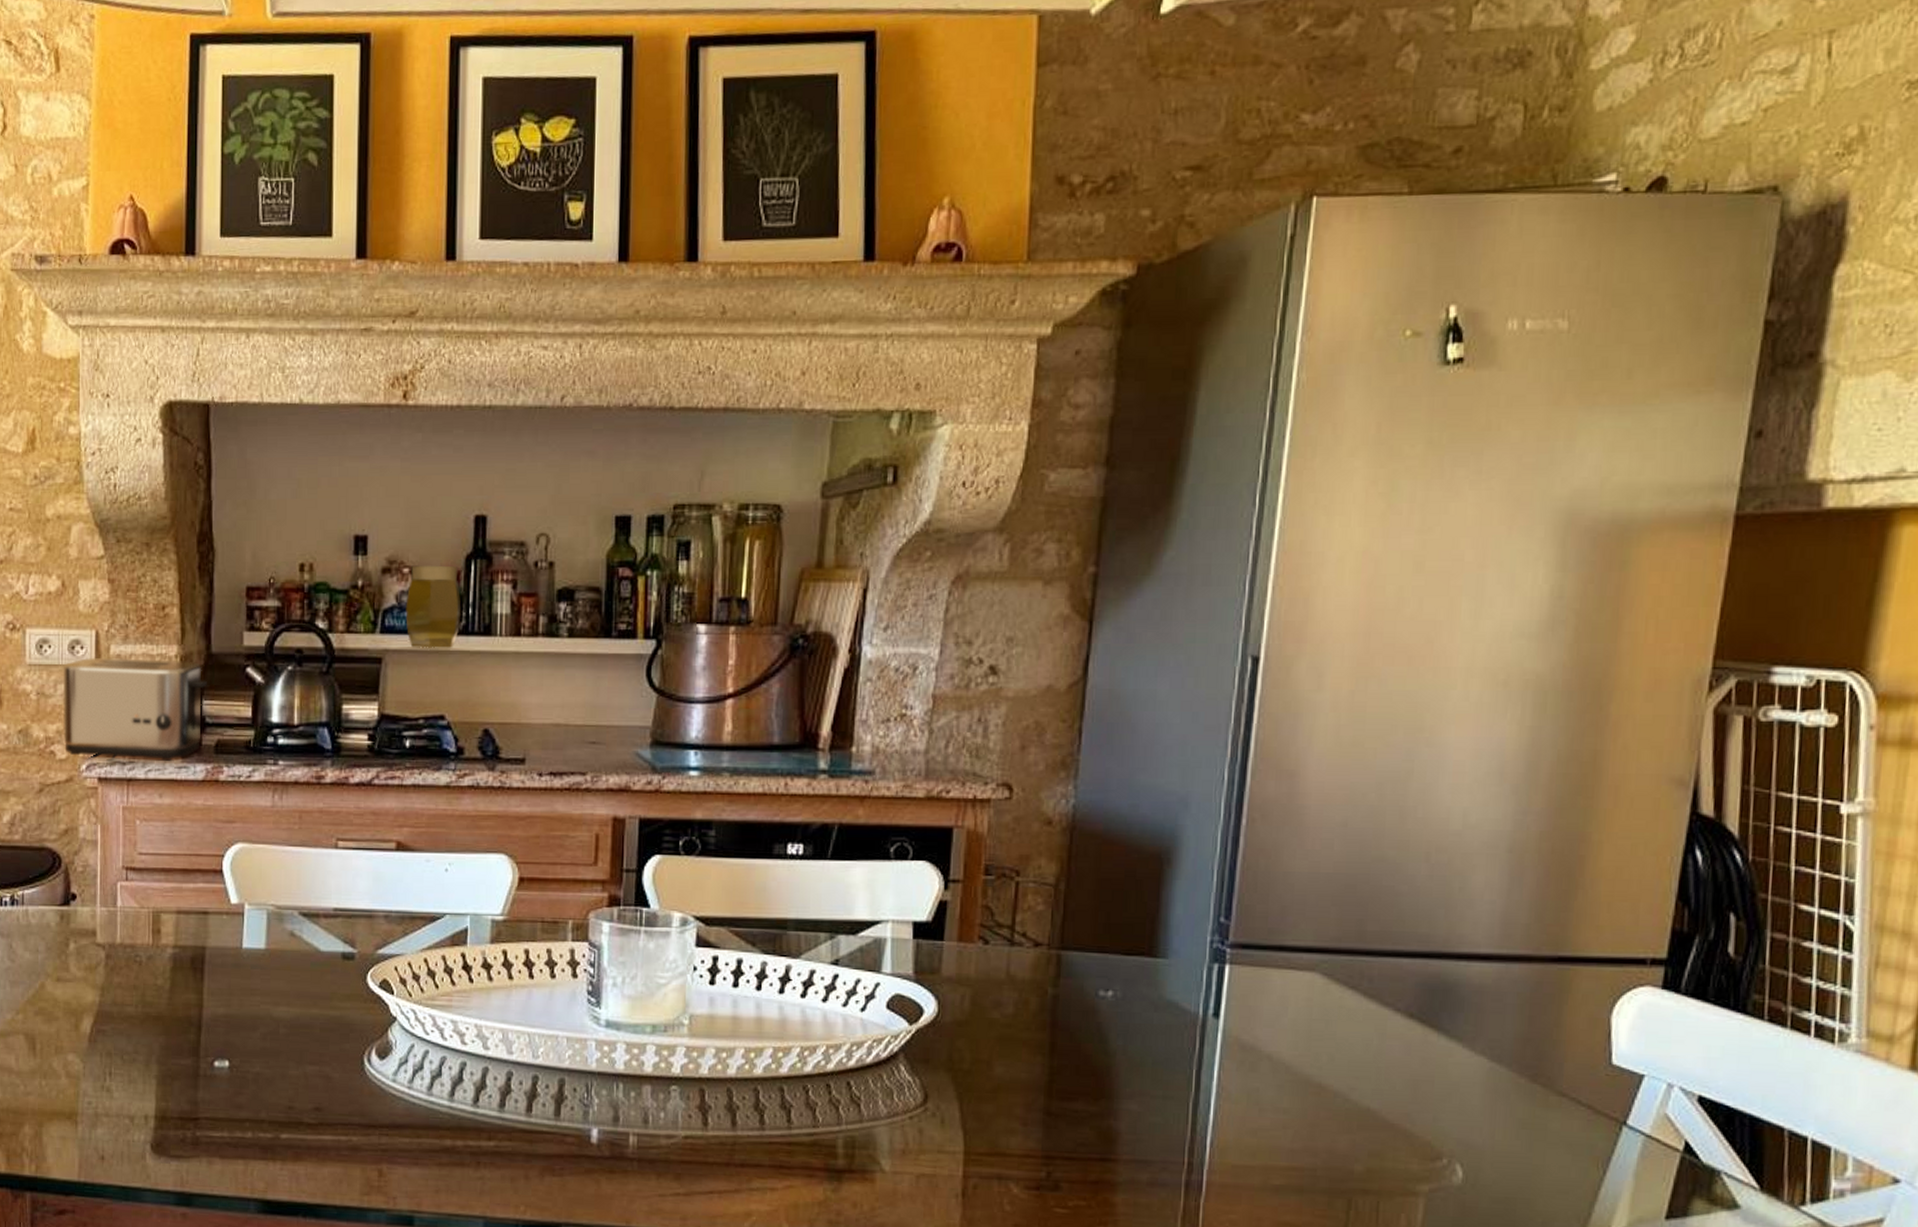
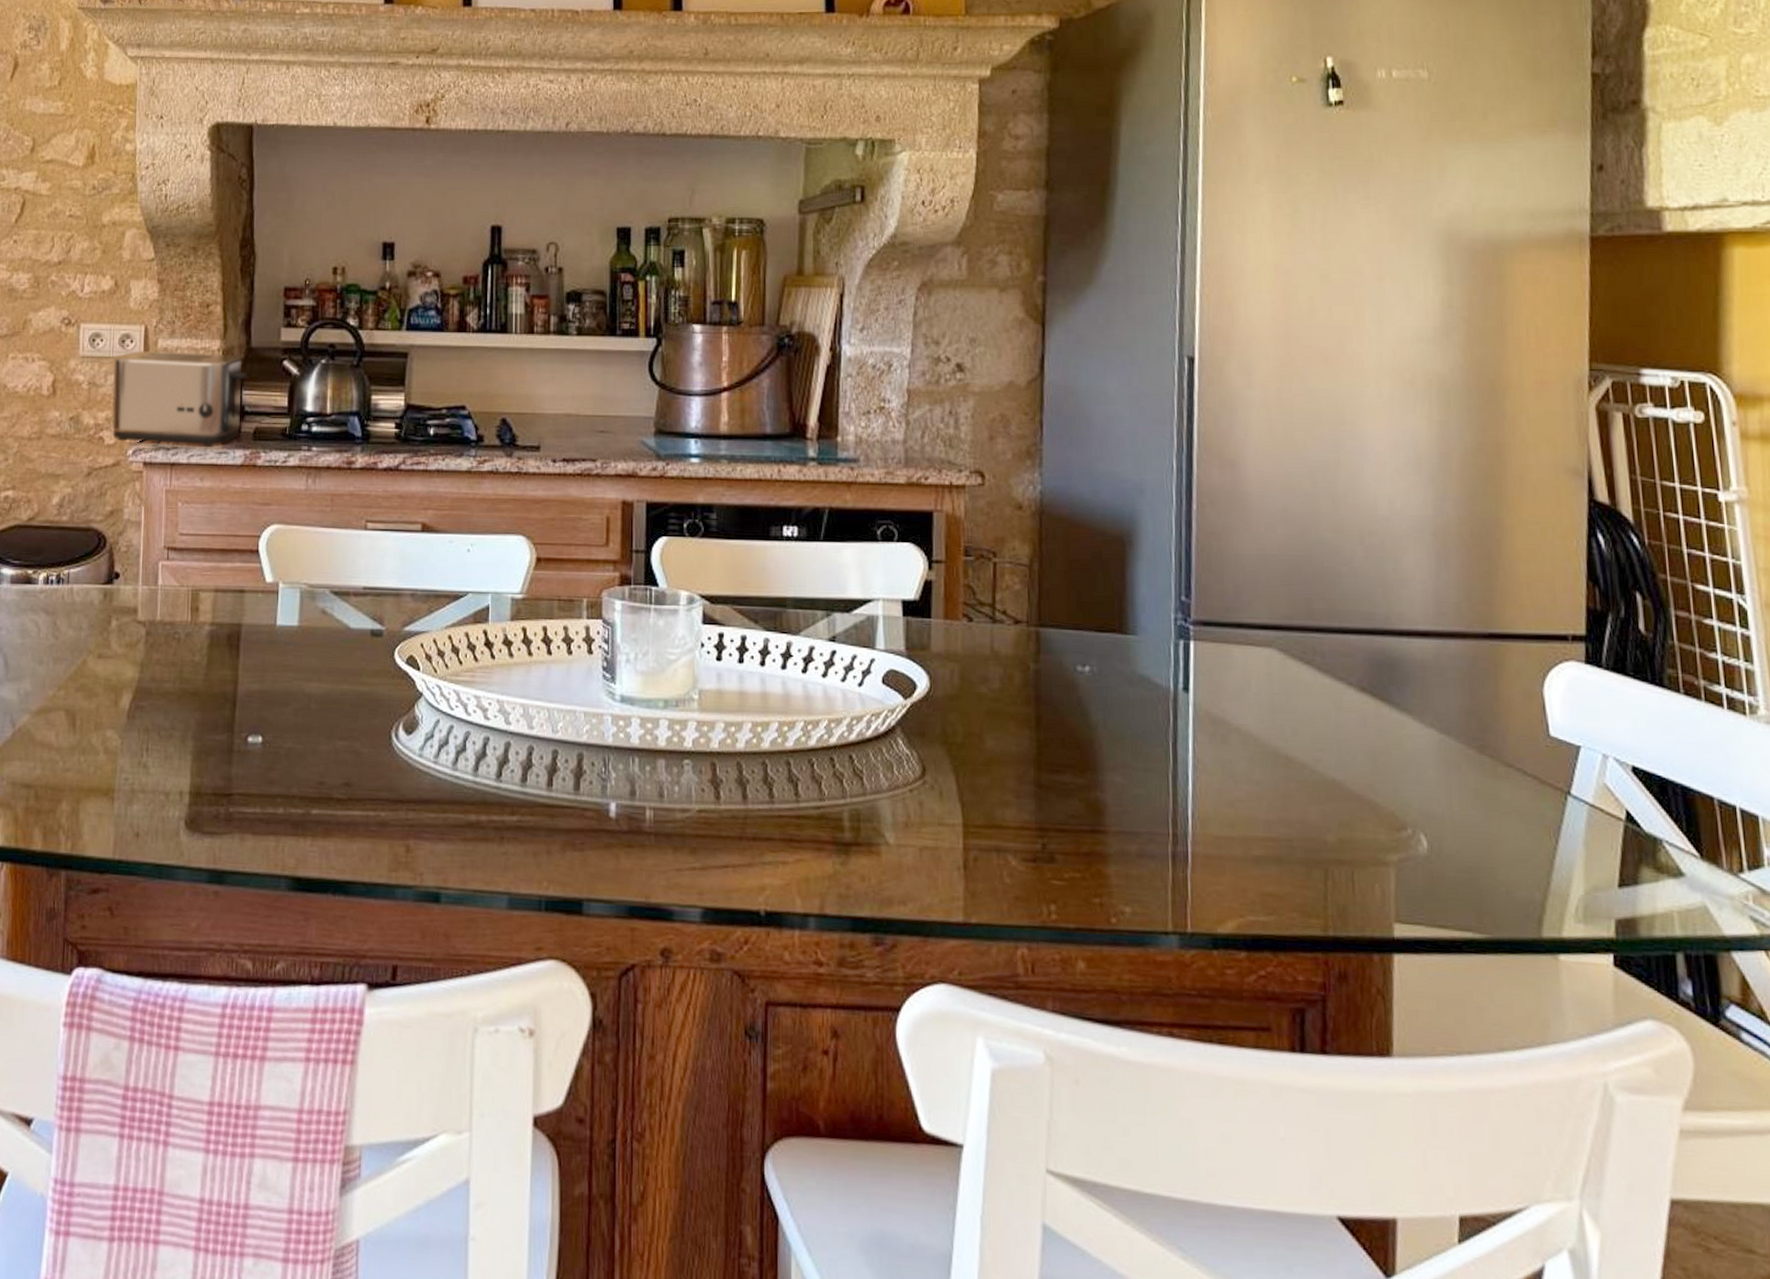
jar: present [405,565,461,648] -> none [429,270,479,344]

